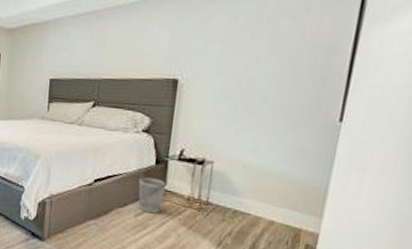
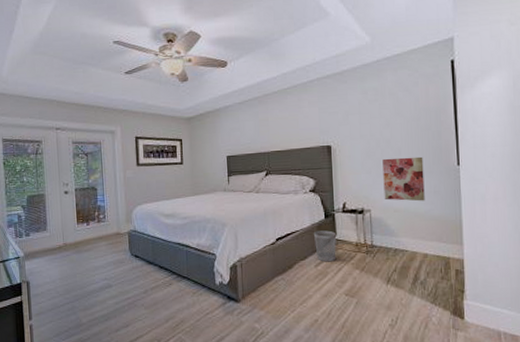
wall art: none [233,102,295,160] -> present [382,156,425,202]

